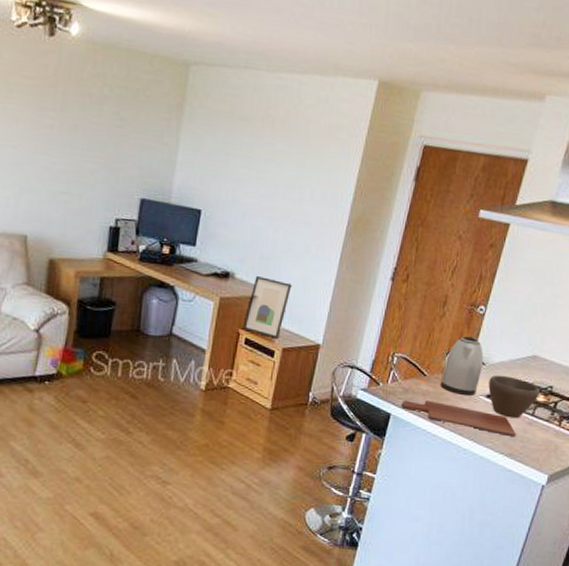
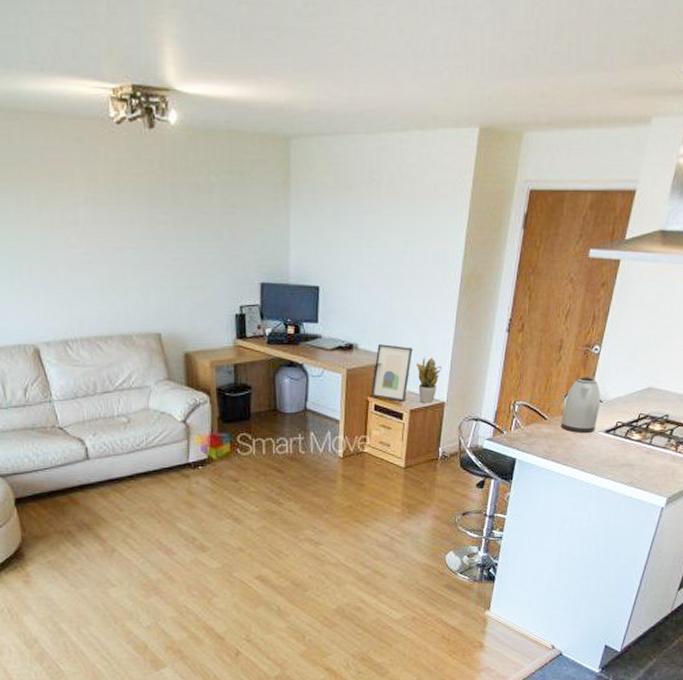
potted plant: none [293,295,320,345] -> present [417,357,441,404]
cutting board: present [401,399,516,436] -> none [525,441,635,466]
bowl: present [488,374,540,419] -> none [606,410,656,449]

